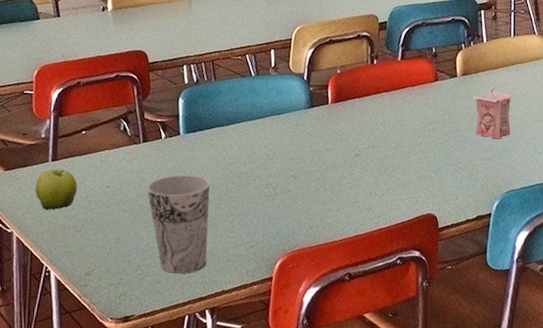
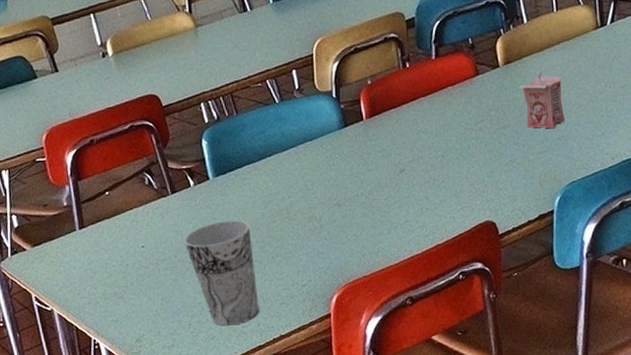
fruit: present [34,168,78,210] -> none [66,236,112,281]

